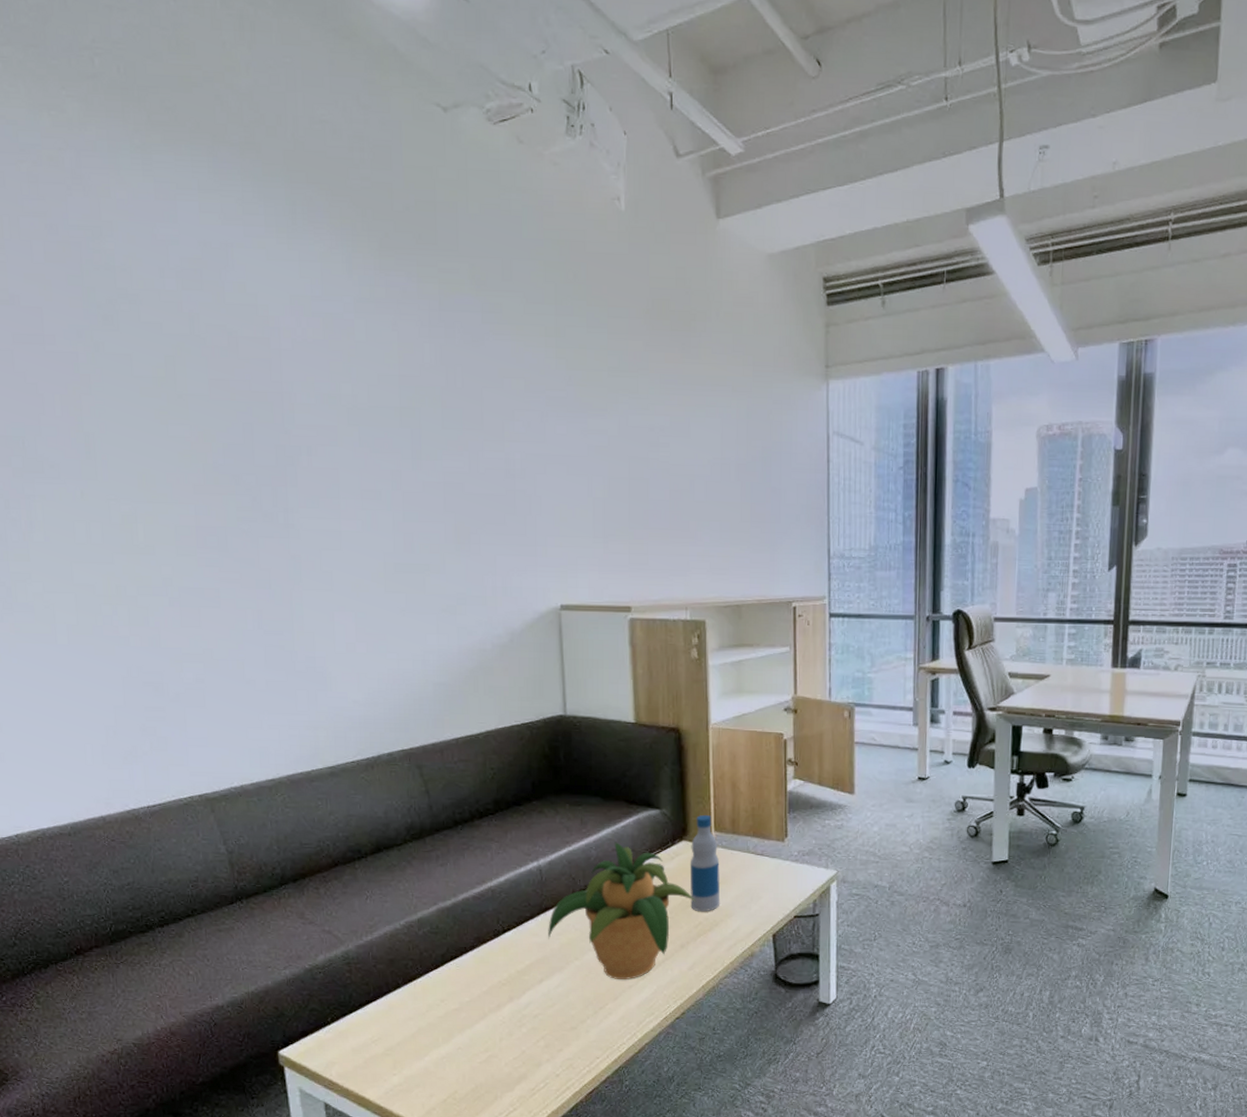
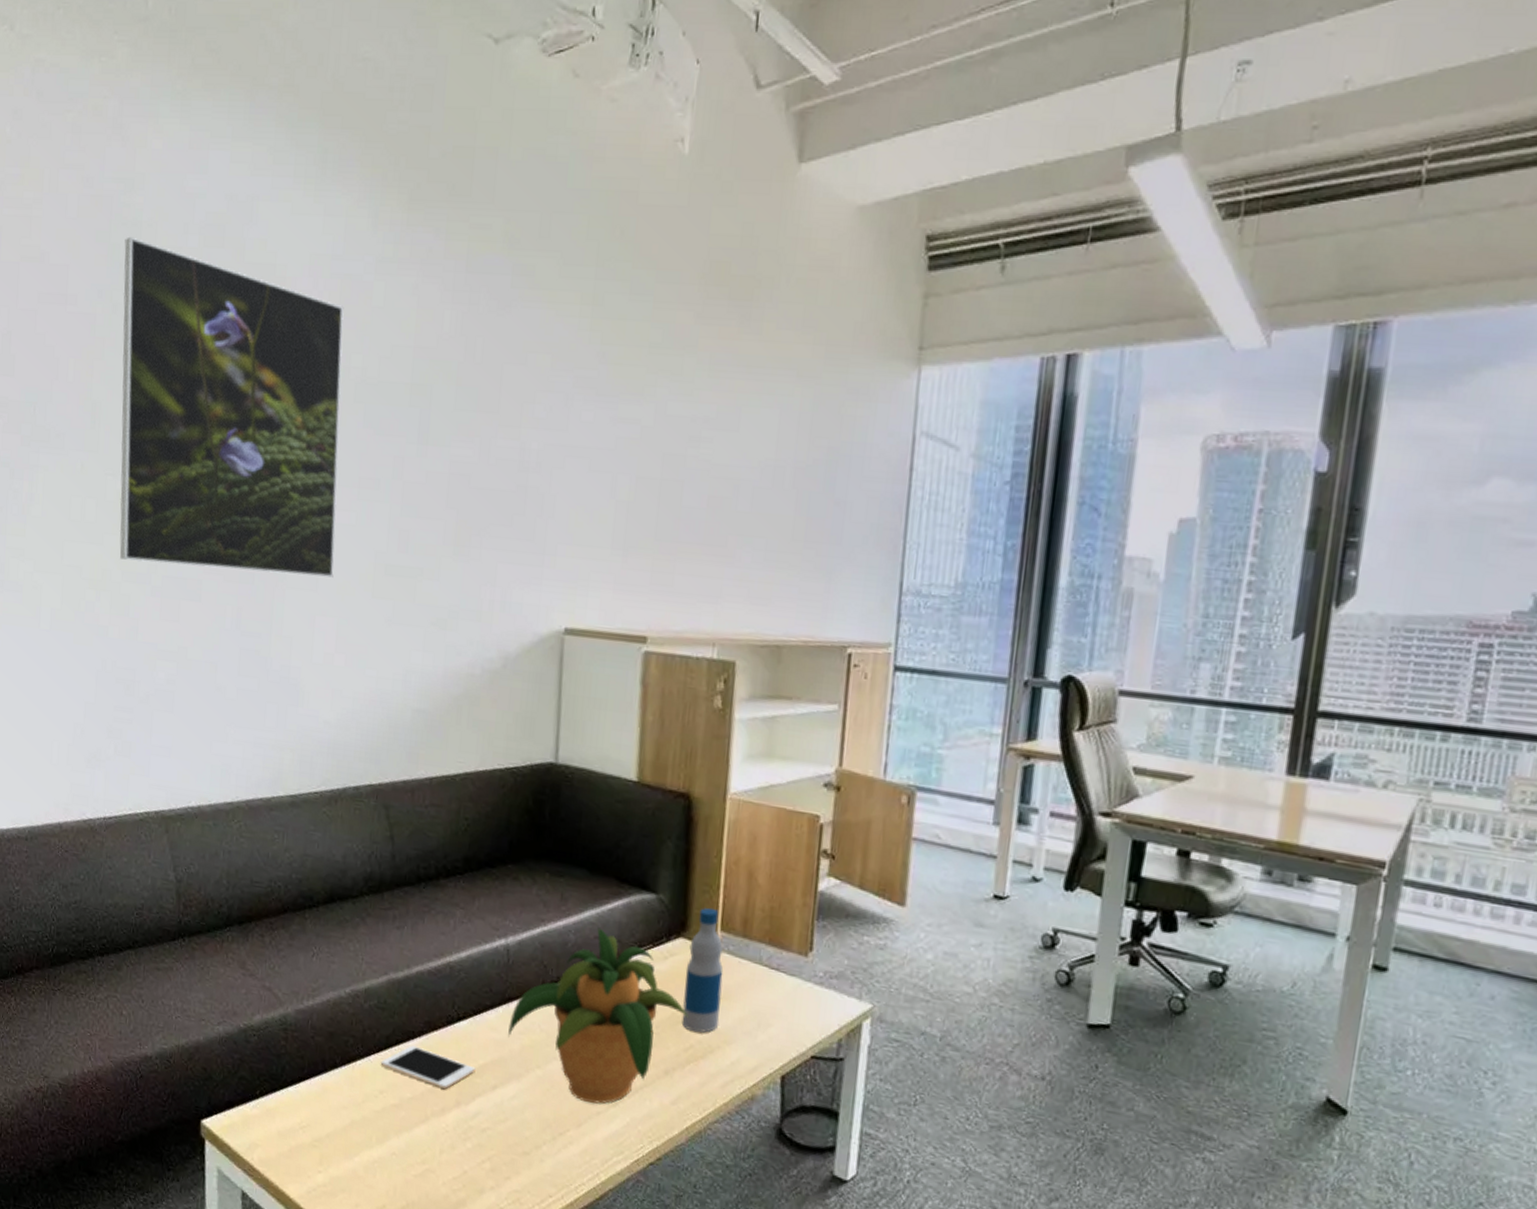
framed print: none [99,280,347,578] -> present [120,236,344,578]
cell phone: none [439,958,523,990] -> present [380,1045,476,1090]

